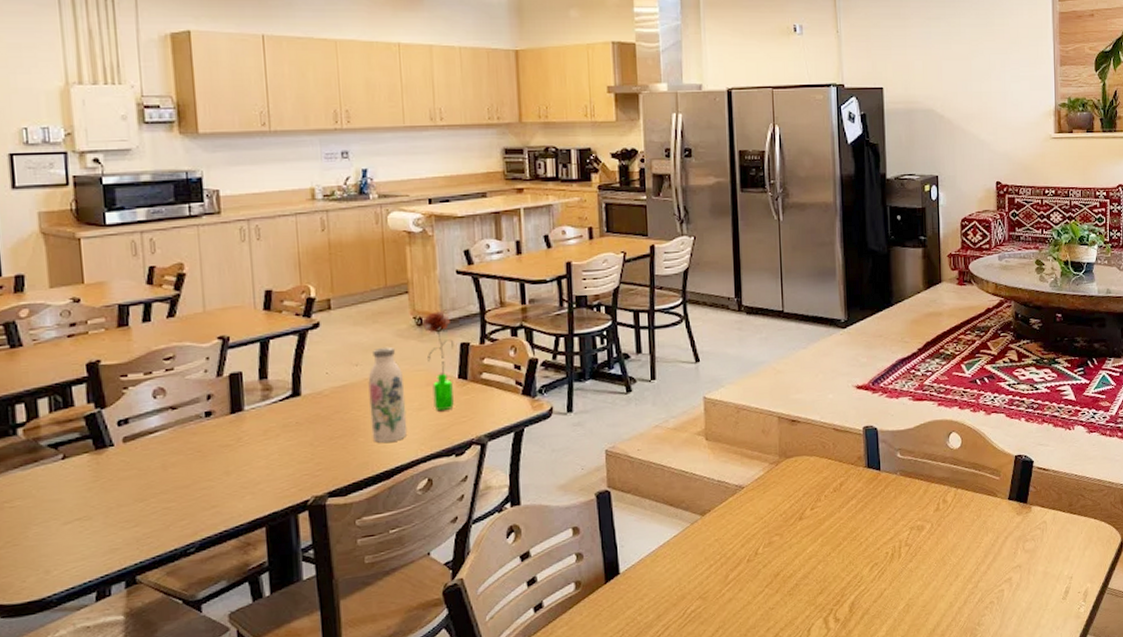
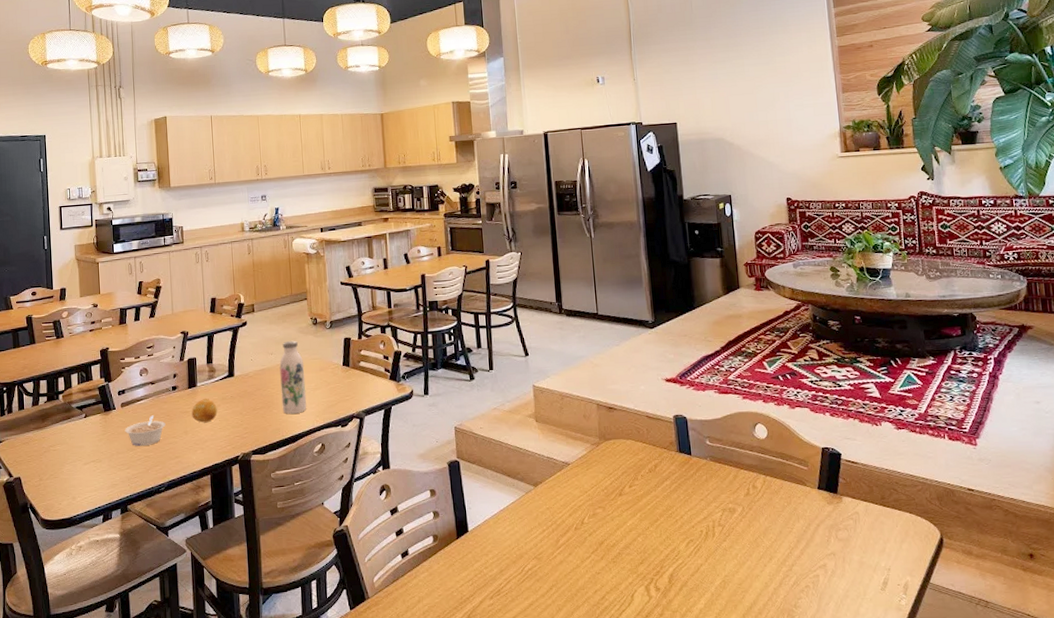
legume: none [129,452,195,495] -> present [124,415,166,446]
fruit: none [236,425,276,460] -> present [191,398,217,423]
flower: present [422,311,455,411] -> none [317,313,340,390]

